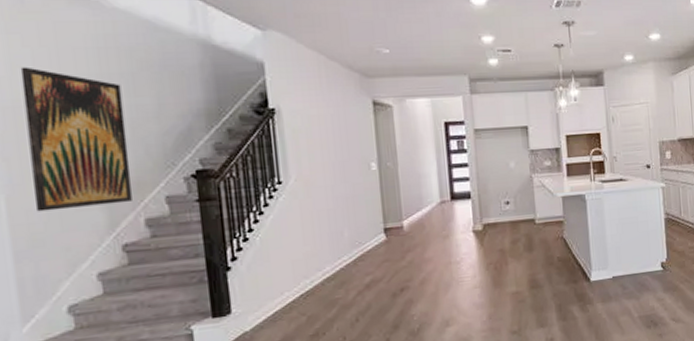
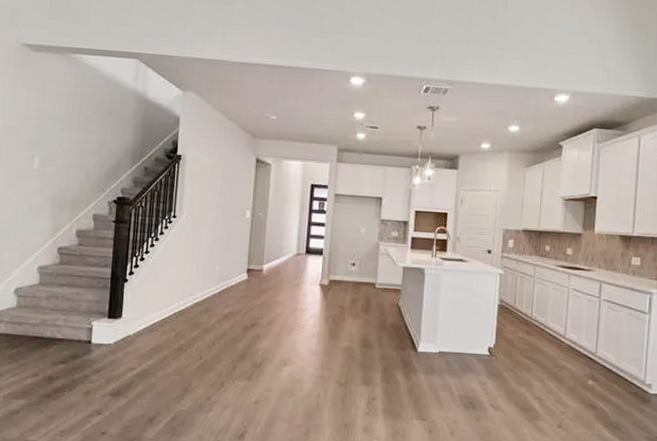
wall art: present [20,66,132,212] -> none [8,102,79,215]

